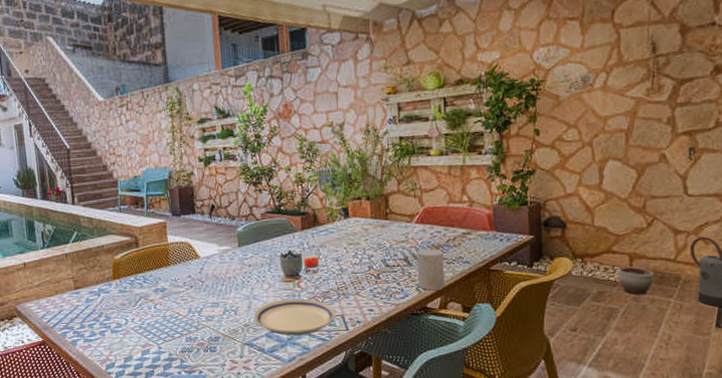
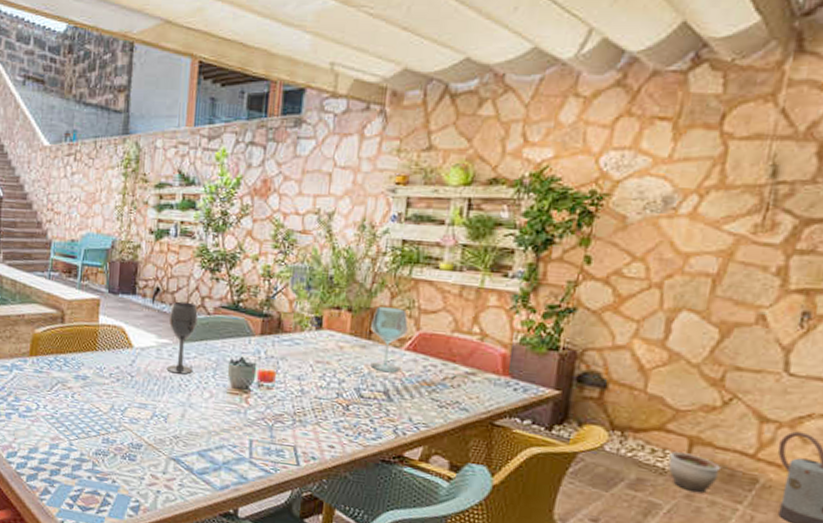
wine glass: none [225,213,252,273] -> present [166,301,198,375]
plate: present [253,298,336,336] -> none [186,414,287,462]
wine glass: none [386,191,415,243] -> present [370,306,409,372]
cup: present [417,249,445,291] -> none [397,383,436,438]

